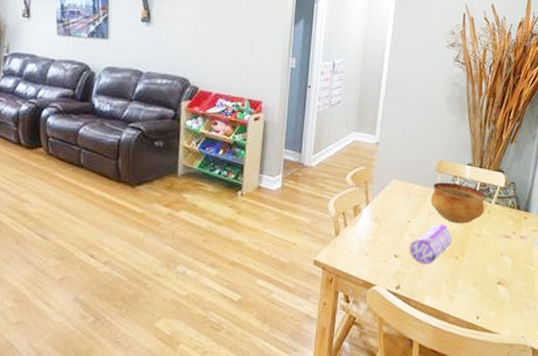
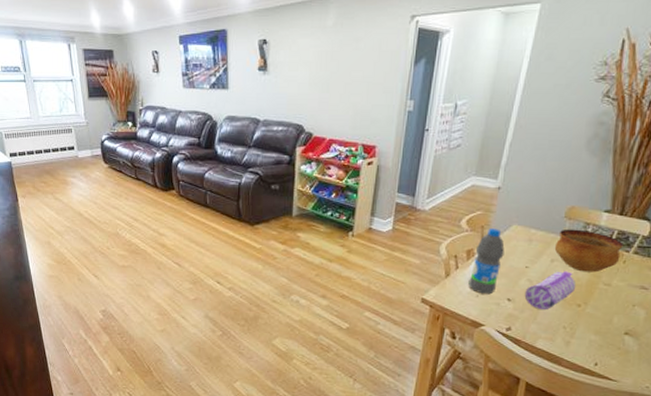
water bottle: none [357,183,387,252] -> present [468,228,505,295]

